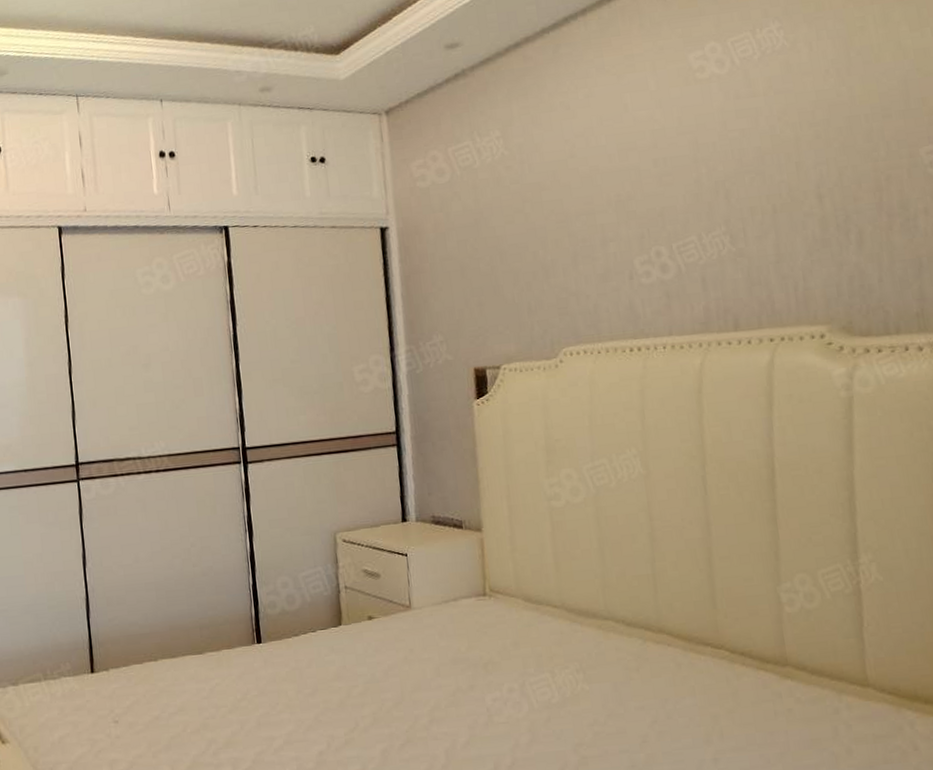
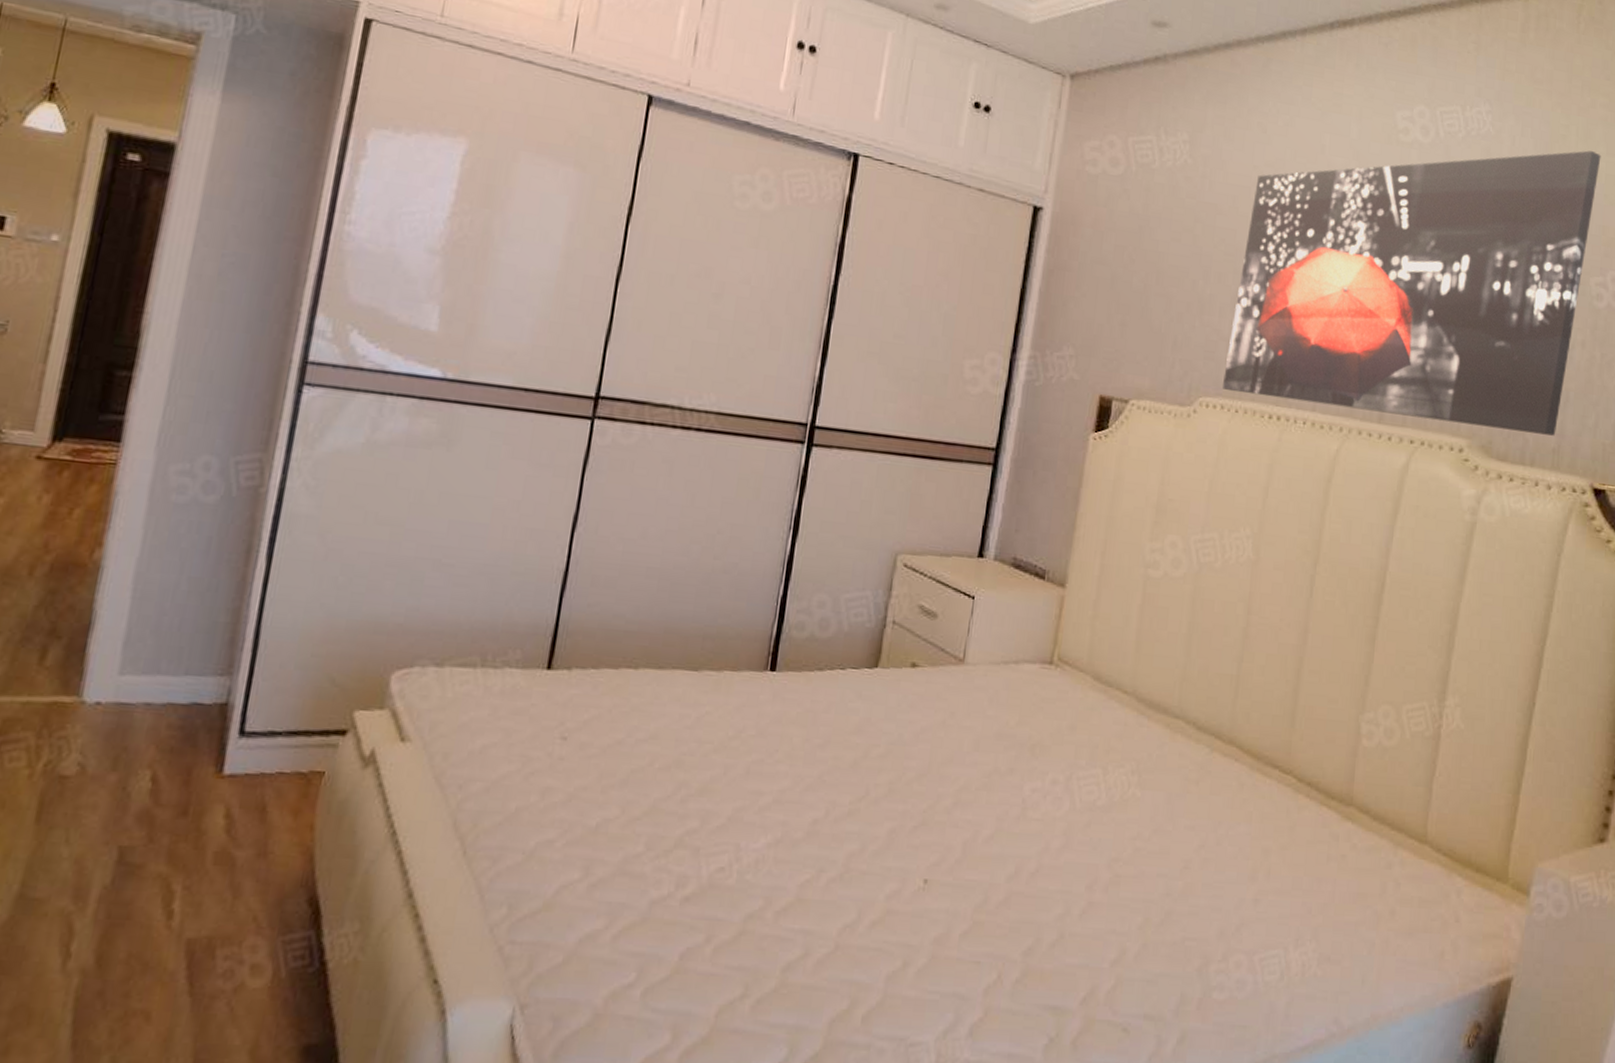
wall art: none [571,32,917,337] -> present [1221,150,1601,436]

